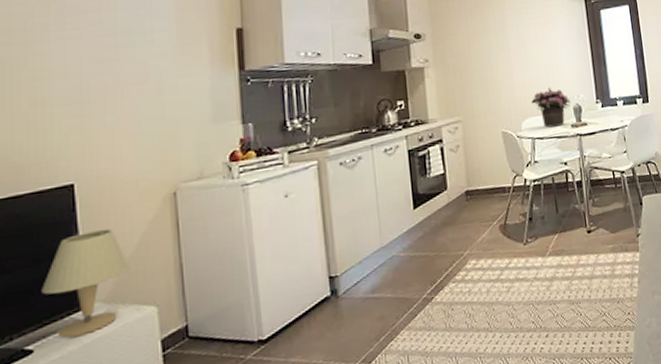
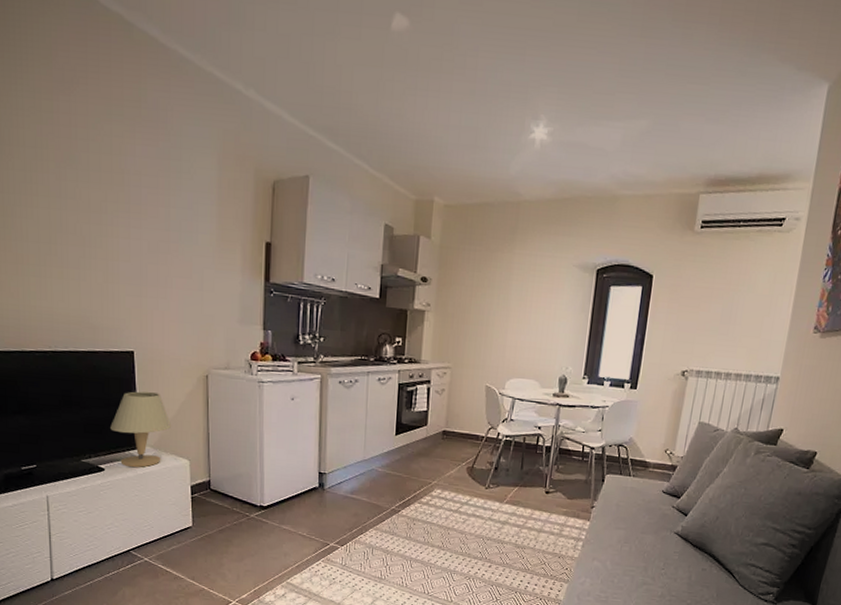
potted flower: present [531,87,571,128] -> none [519,353,558,393]

